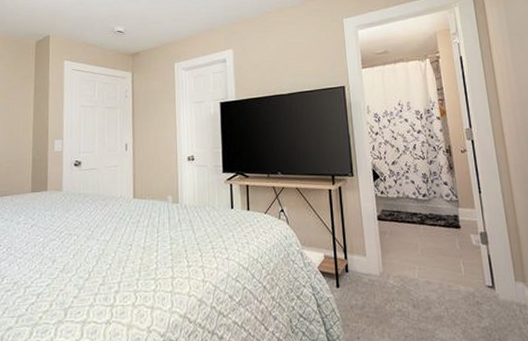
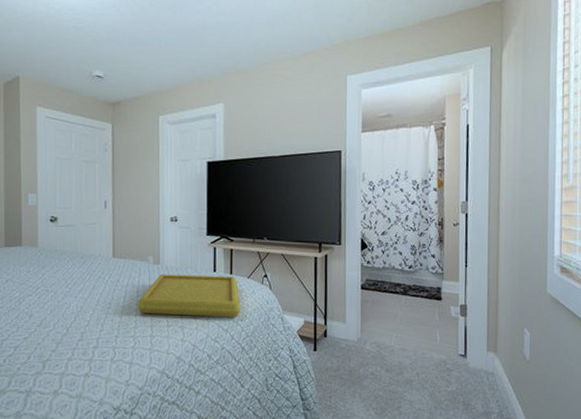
serving tray: none [158,212,260,255] -> present [137,274,241,318]

